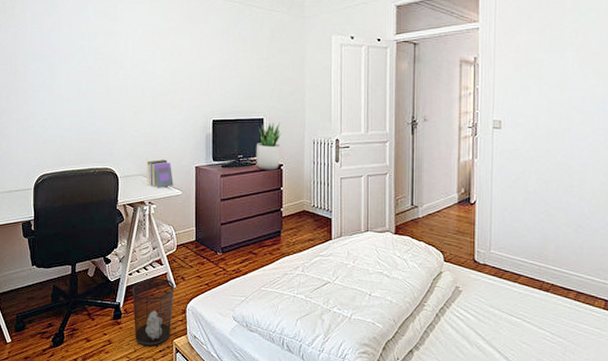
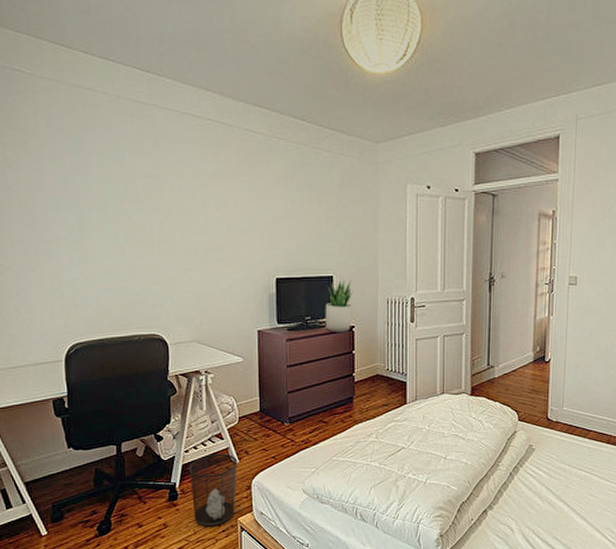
books: present [146,159,174,189] -> none [200,323,233,357]

